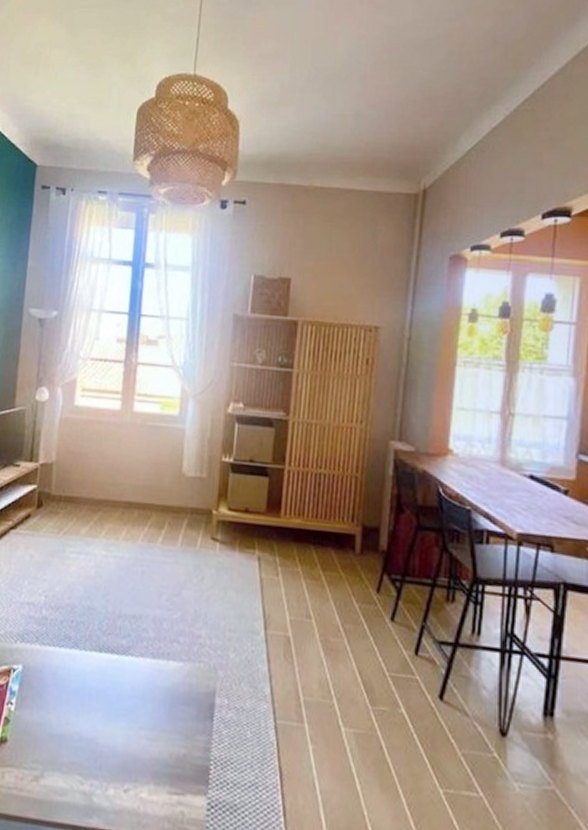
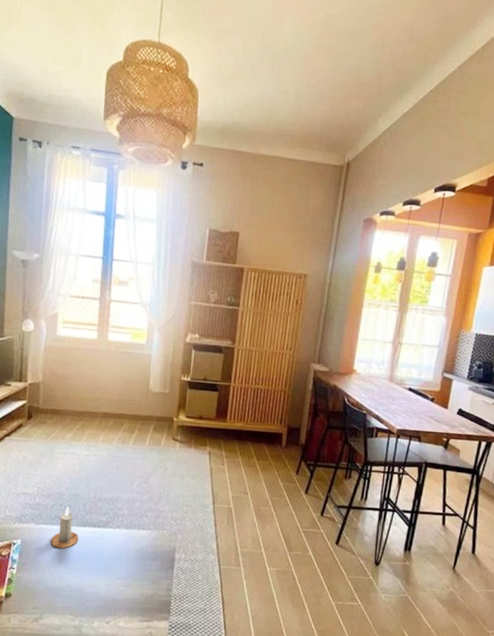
candle: none [58,623,93,680] -> present [50,506,79,548]

